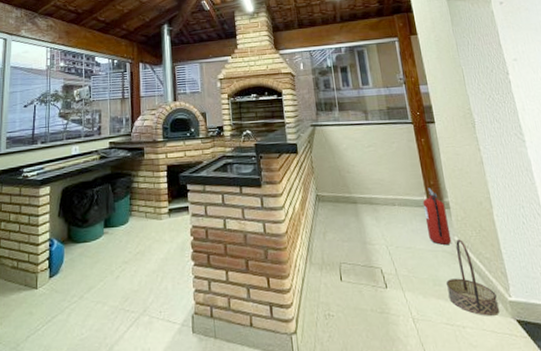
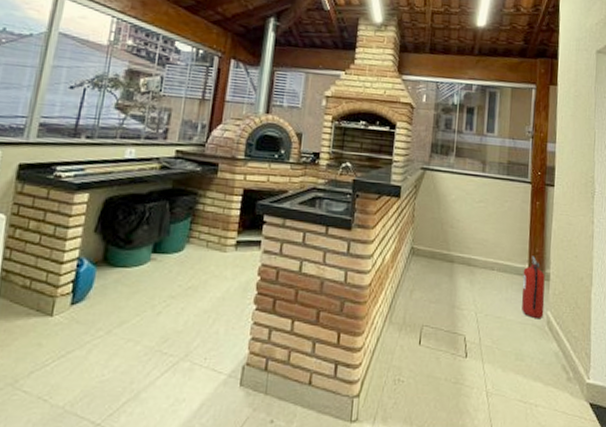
basket: present [445,239,500,316] -> none [528,314,576,397]

